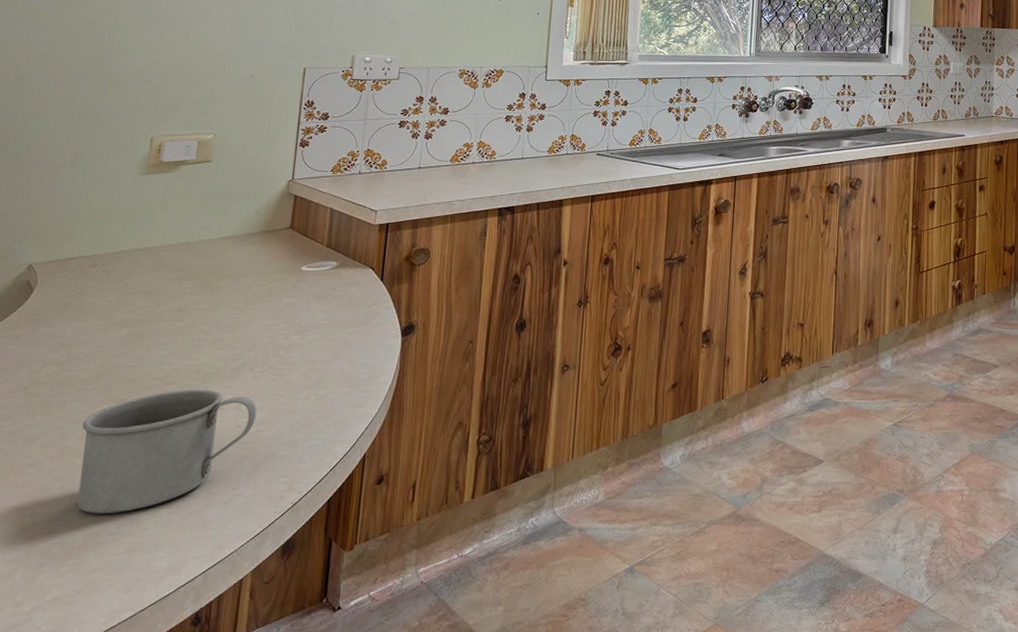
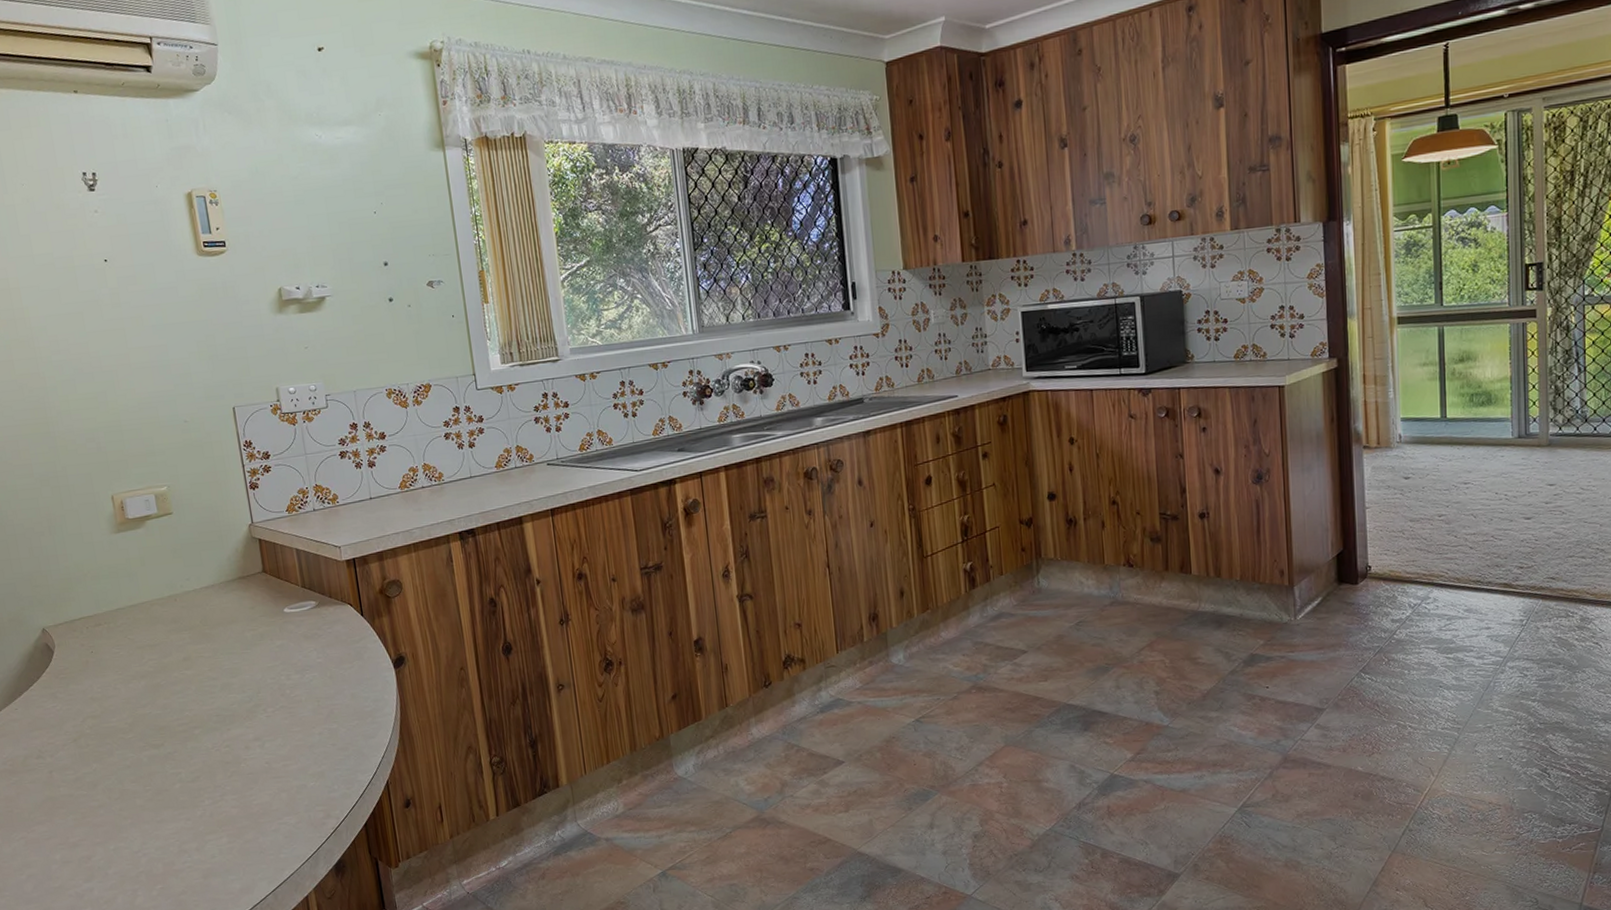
mug: present [77,389,257,514] -> none [132,730,281,846]

